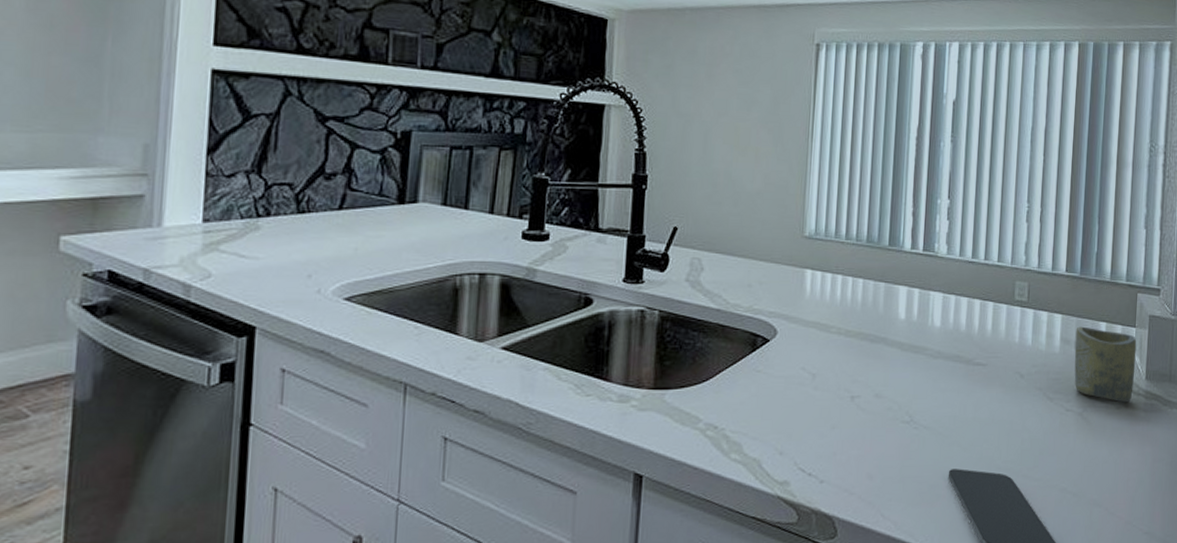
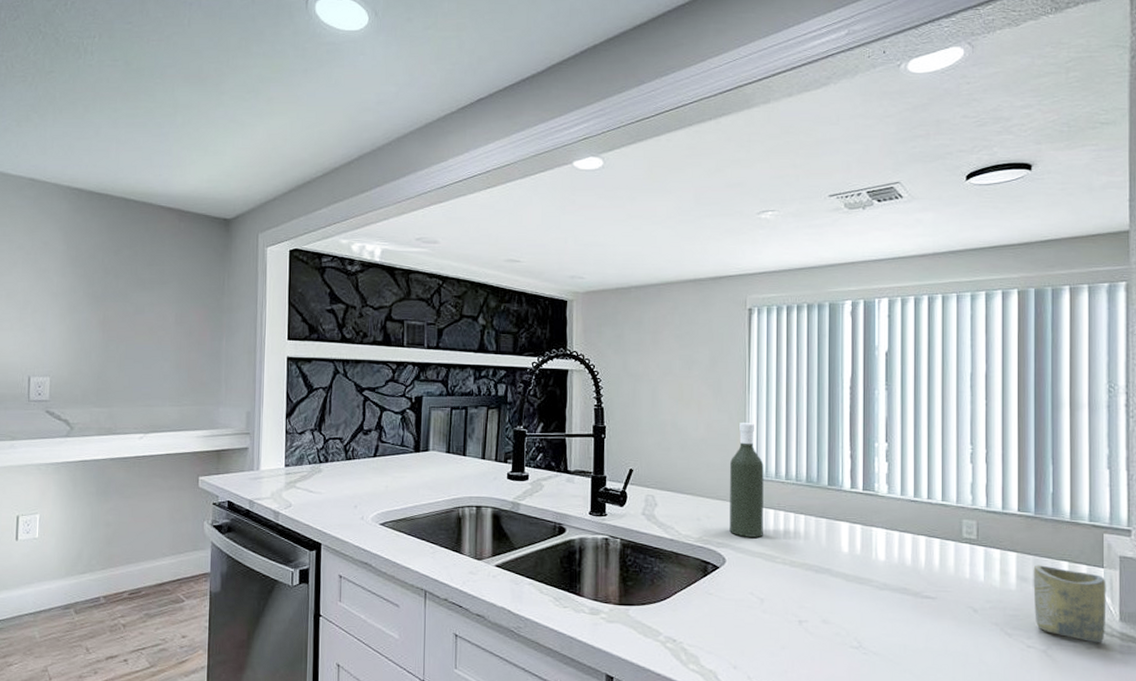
bottle: none [783,174,824,305] -> present [729,423,764,538]

